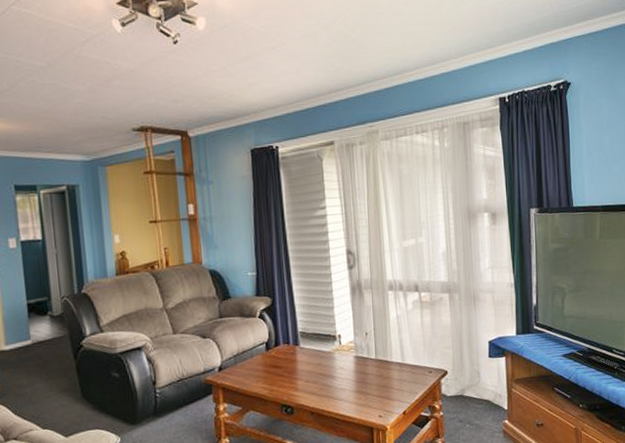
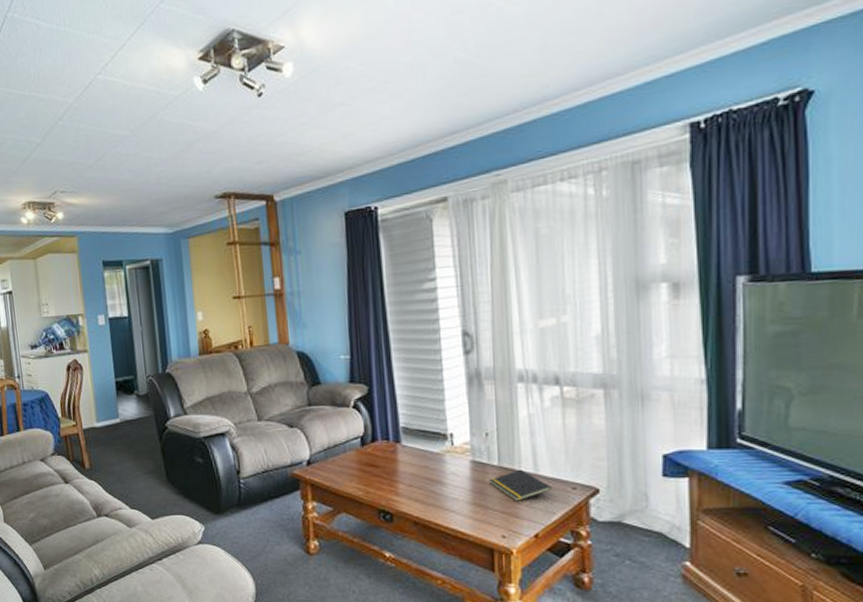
notepad: none [369,360,415,387] -> present [489,469,553,501]

